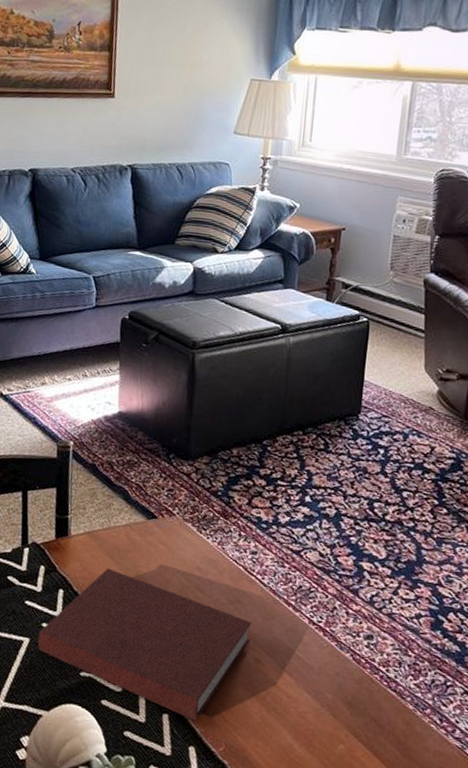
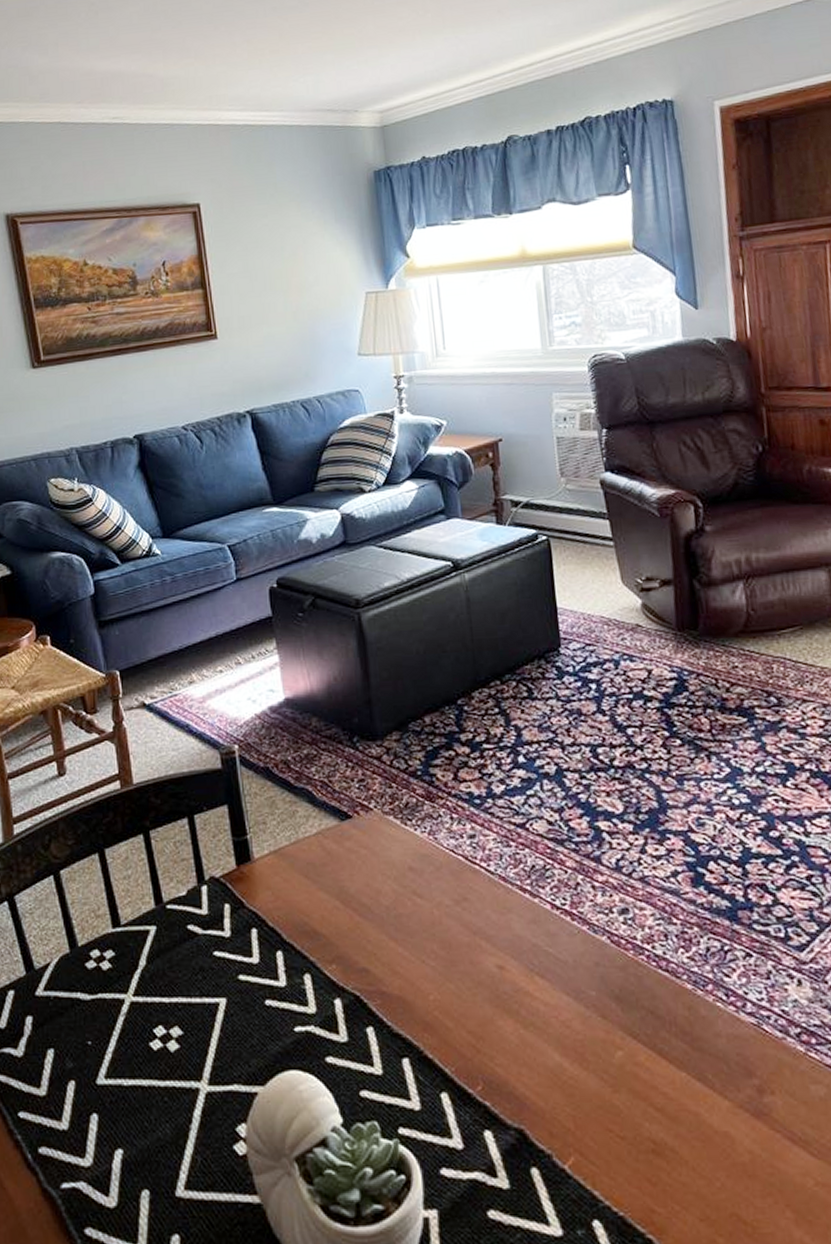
notebook: present [37,568,253,721] -> none [236,890,489,1060]

